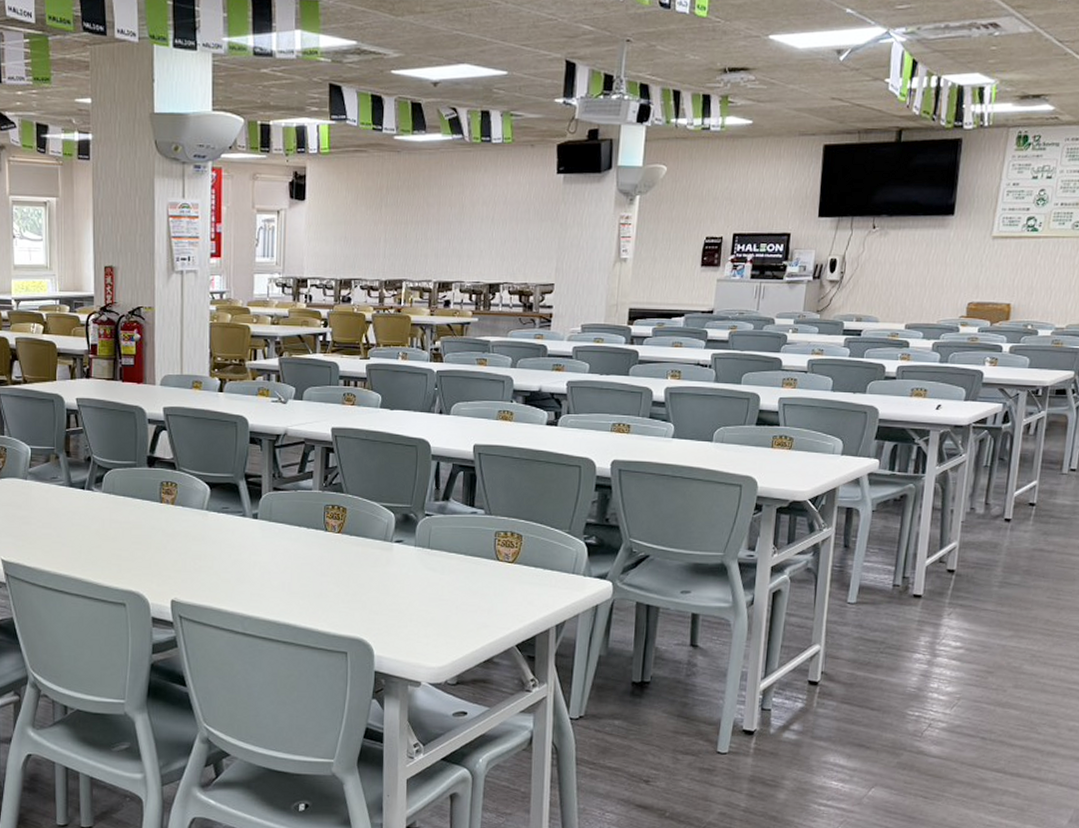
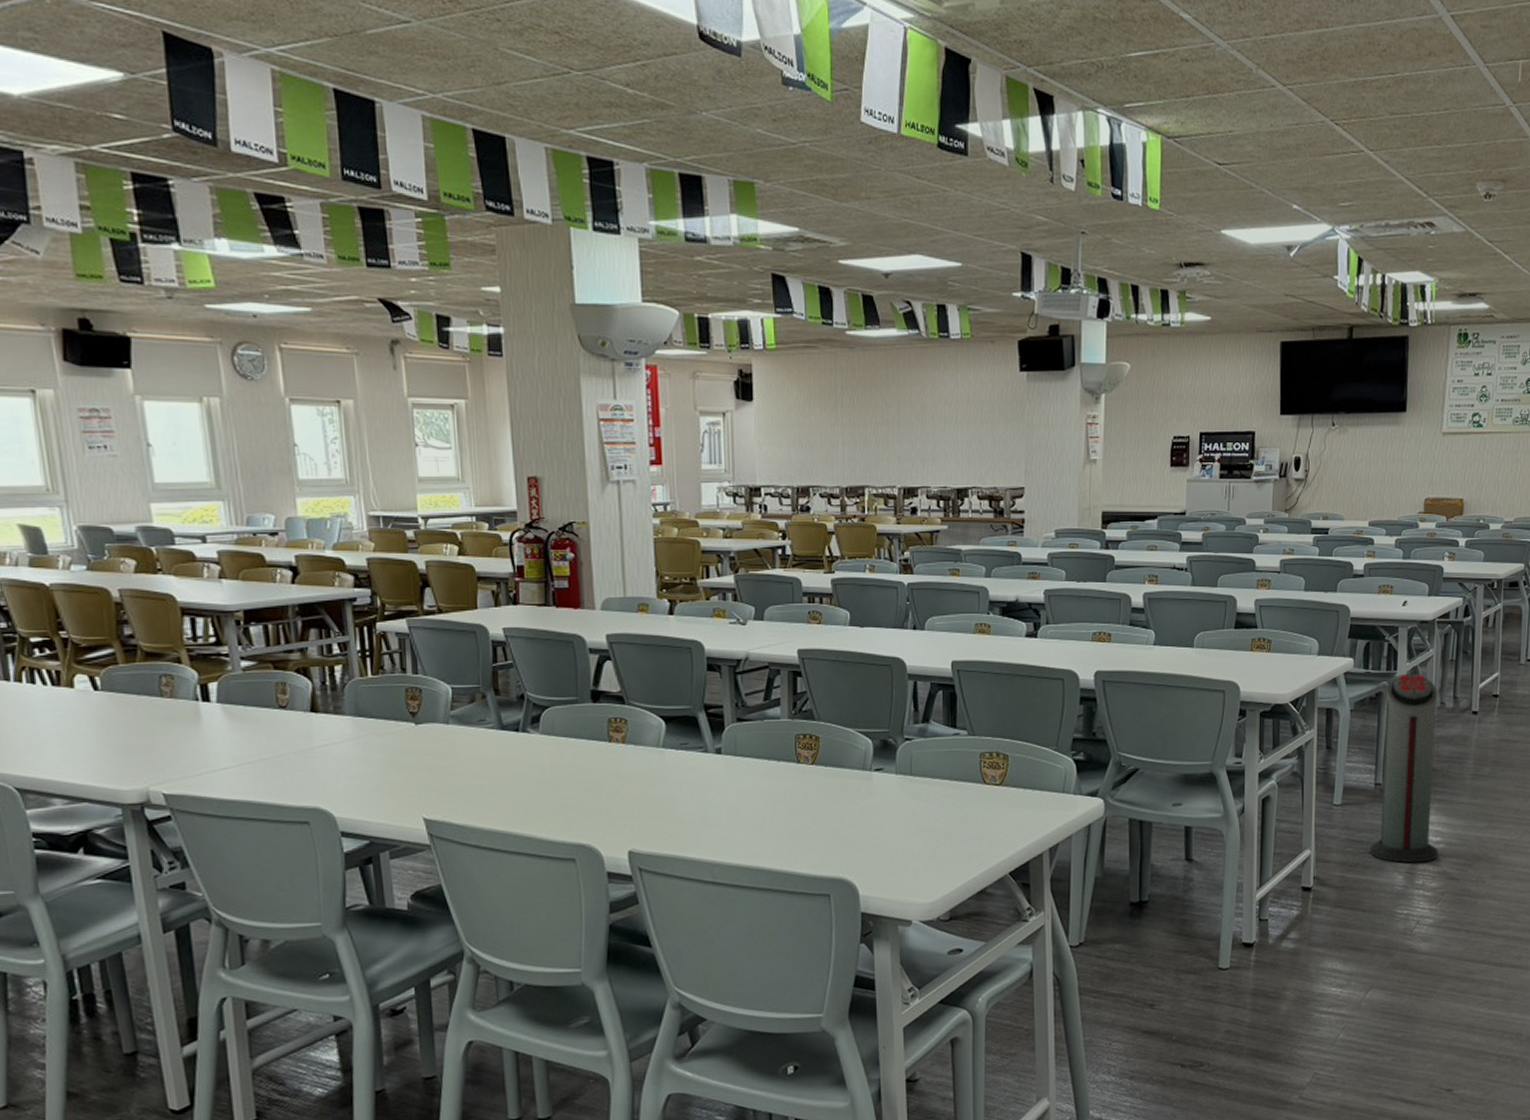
air purifier: none [882,477,969,666] -> present [1369,673,1439,863]

